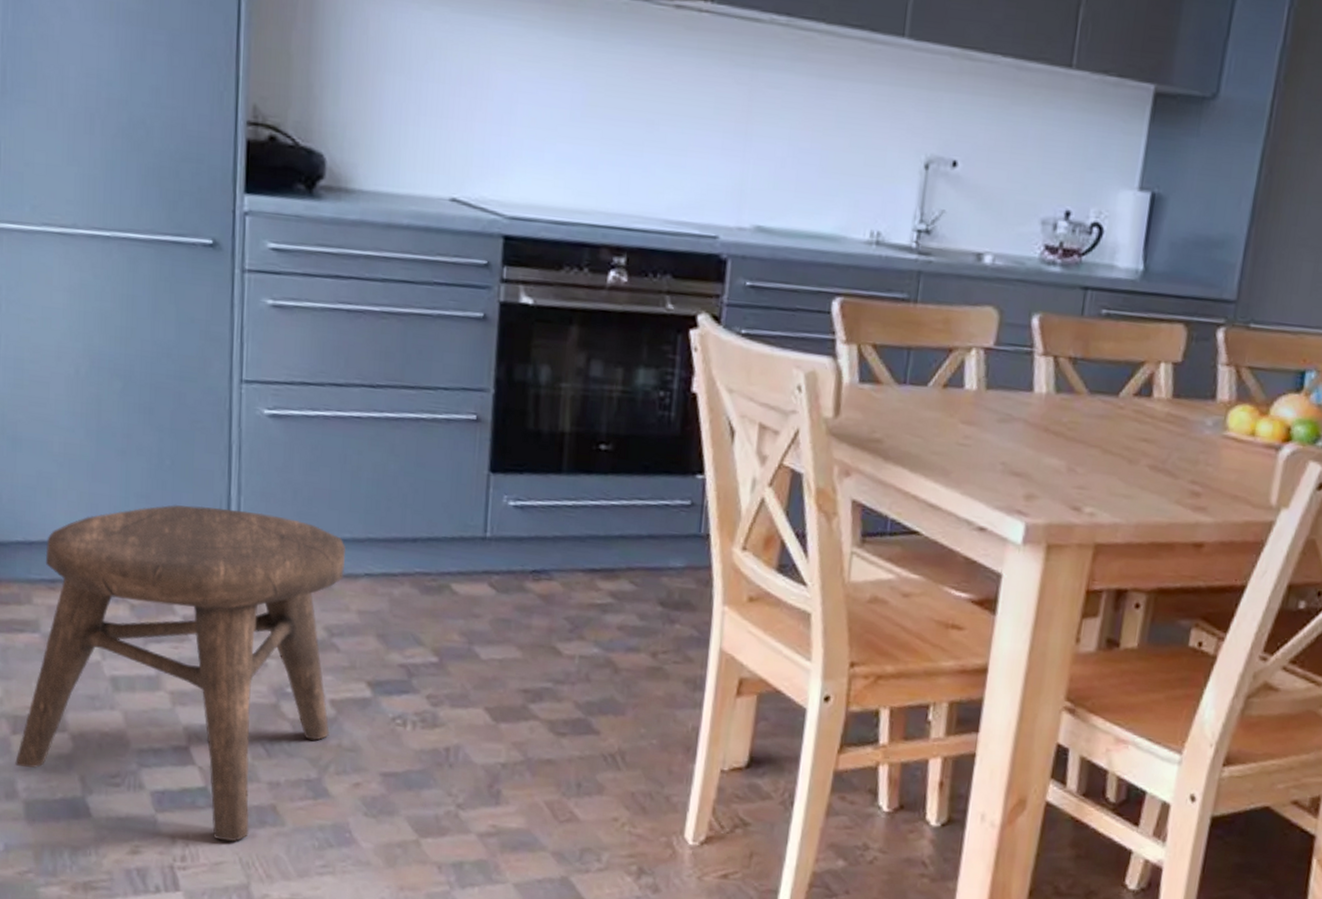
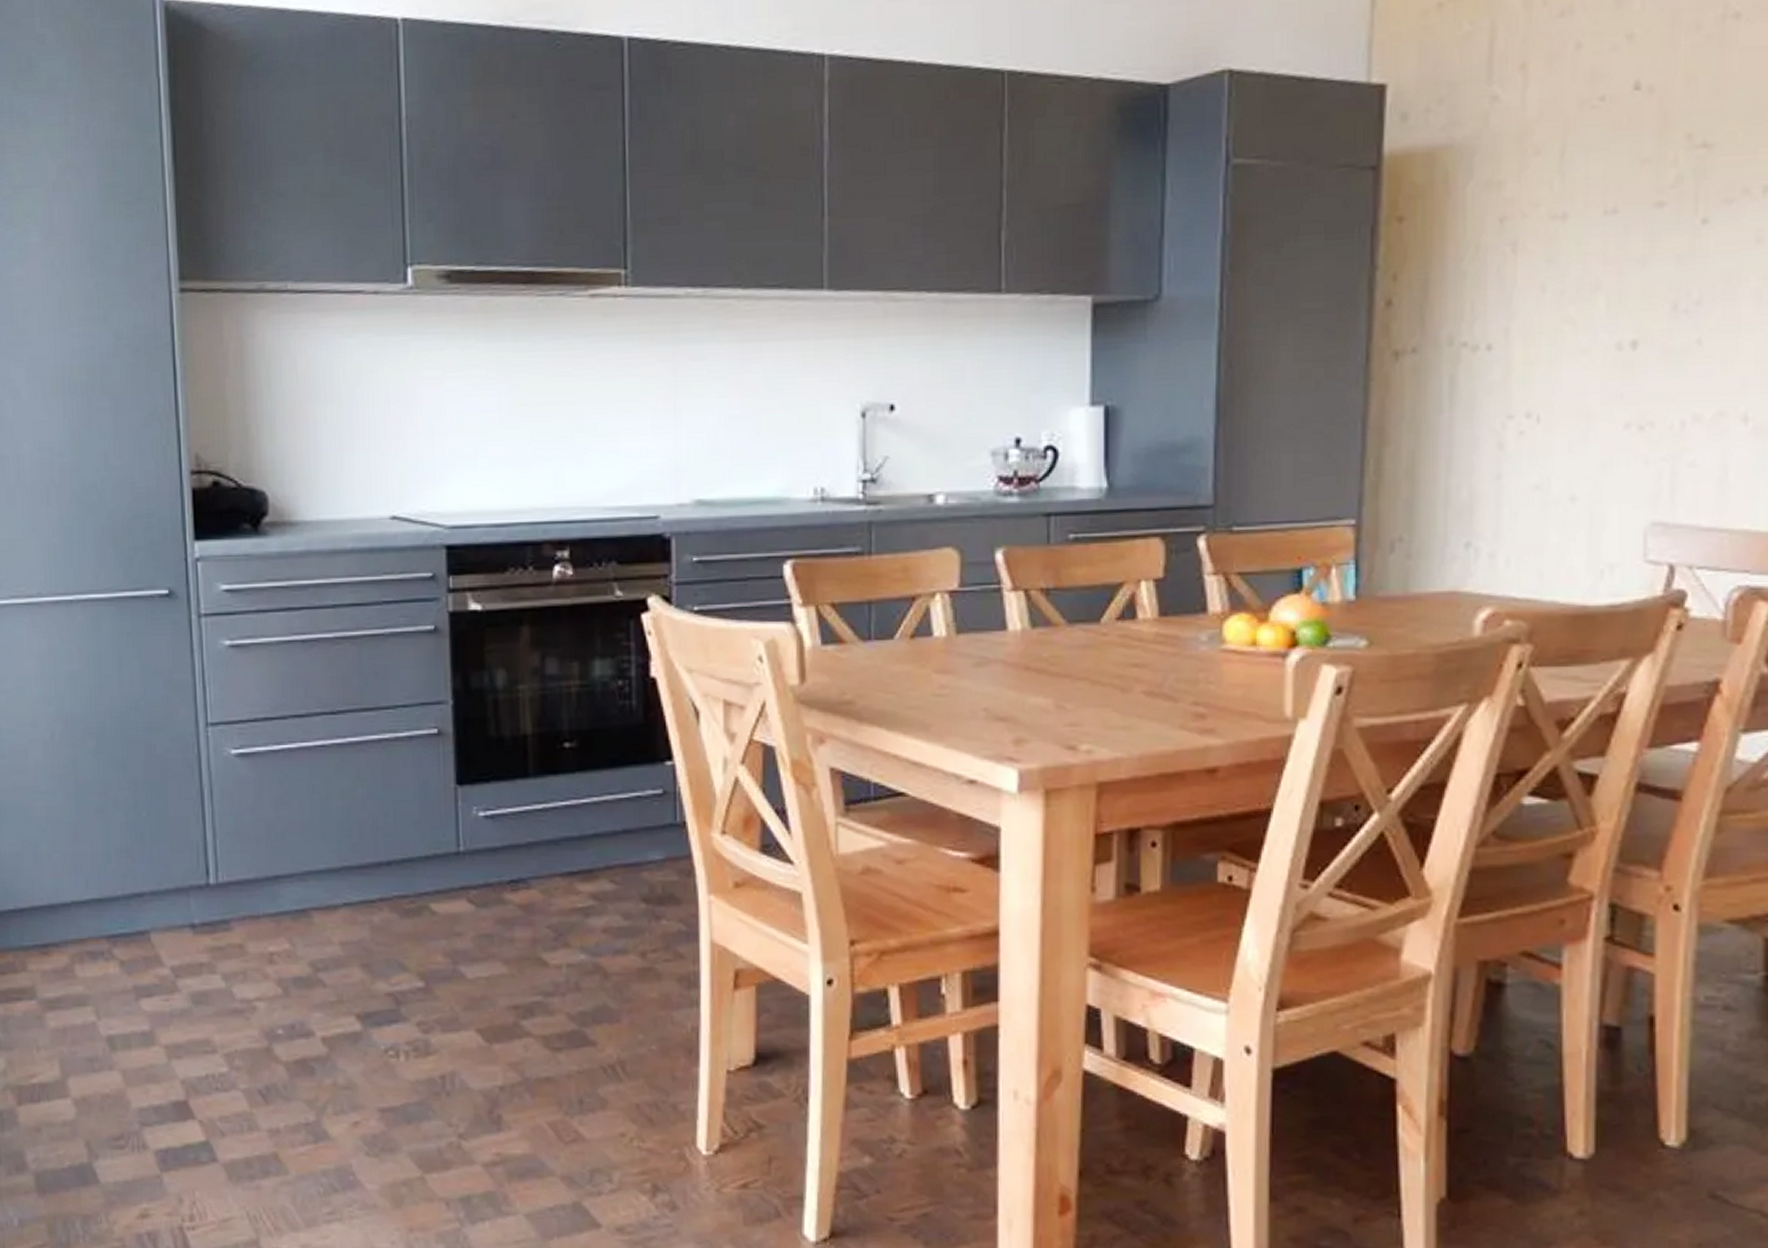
stool: present [15,505,345,842] -> none [23,853,324,1196]

